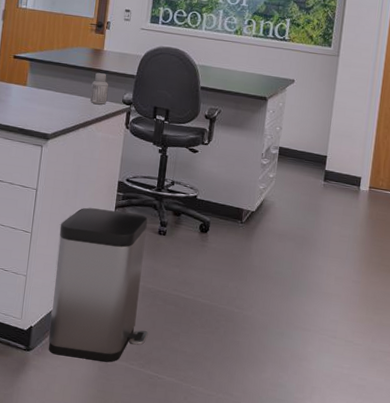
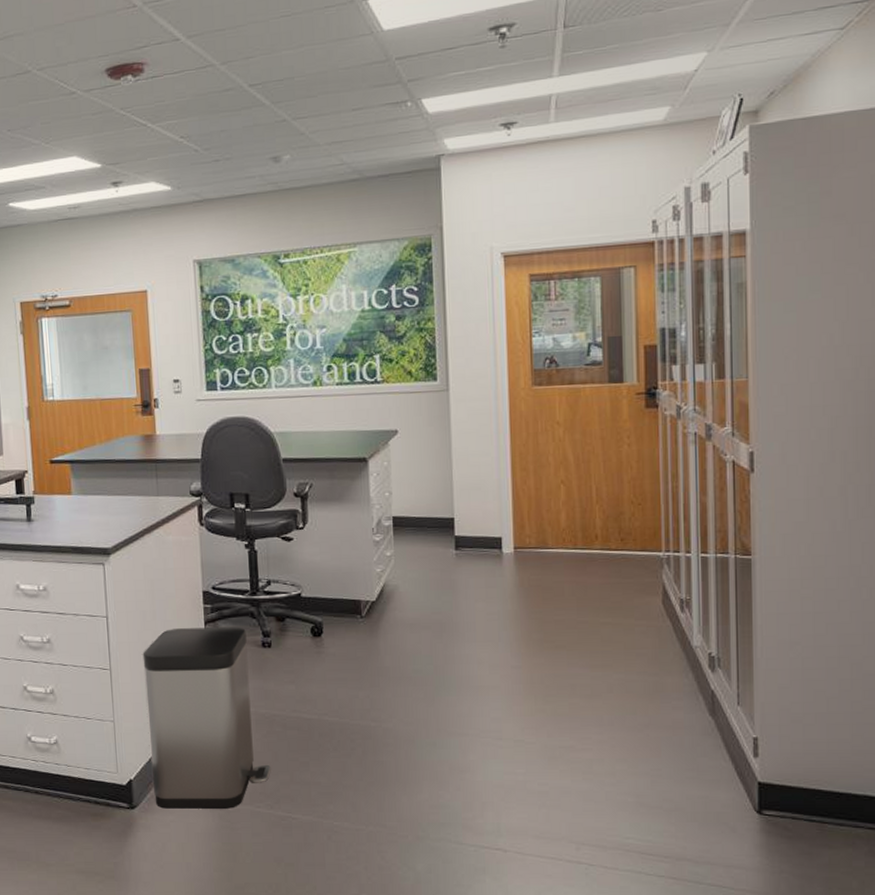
medicine bottle: present [90,72,109,105] -> none [149,463,172,502]

